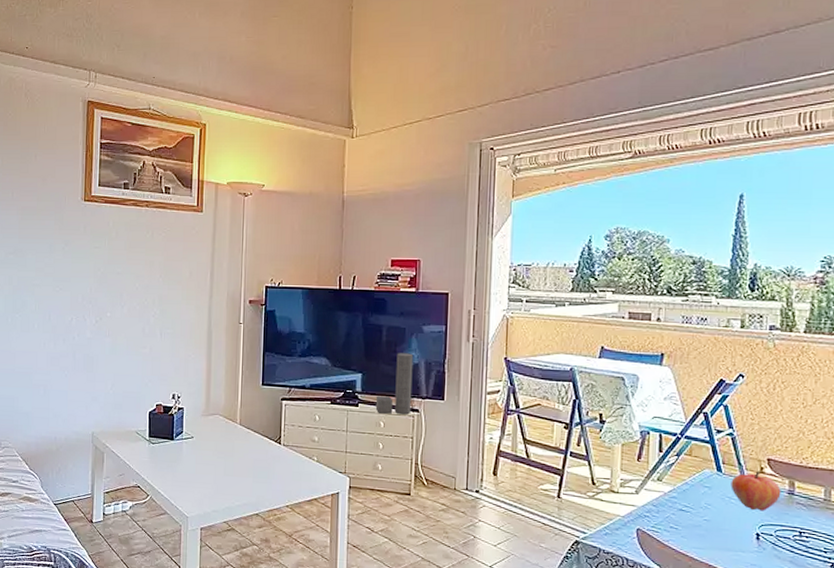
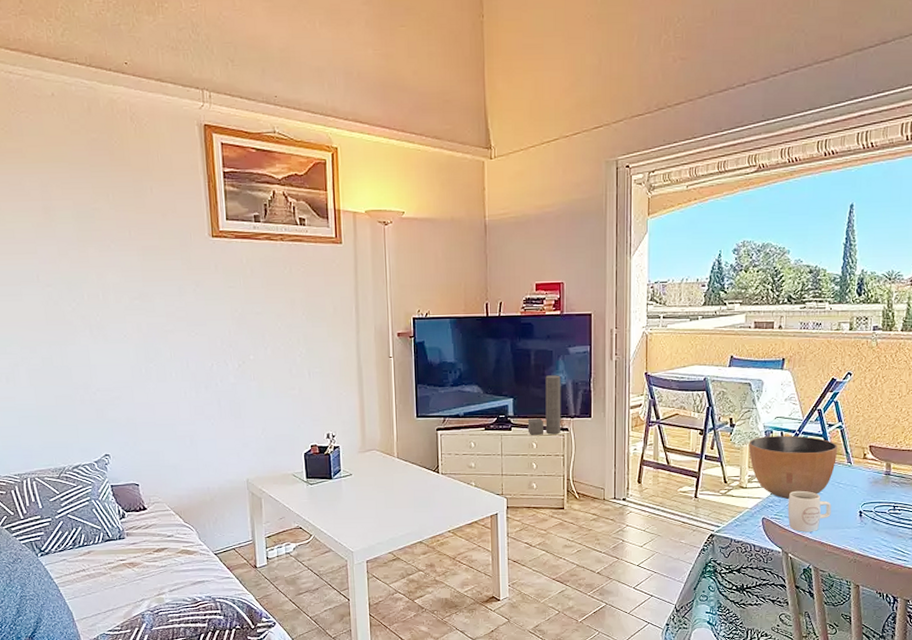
bowl: none [621,437,728,511] -> present [748,435,837,500]
mug: none [667,501,721,552] -> present [787,490,832,533]
fruit: present [730,470,781,511] -> none [839,457,880,492]

